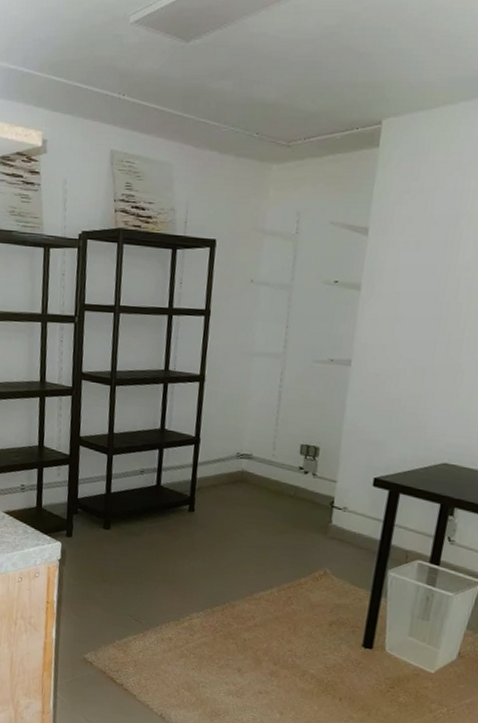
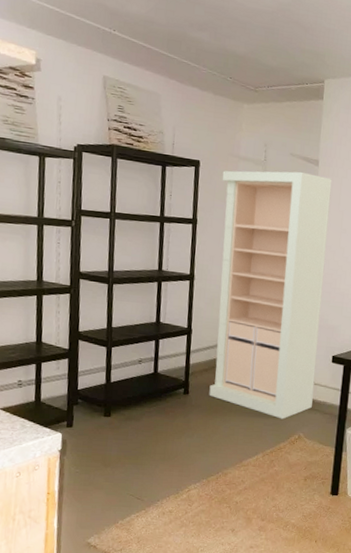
storage cabinet: none [217,244,386,550] -> present [209,170,332,419]

